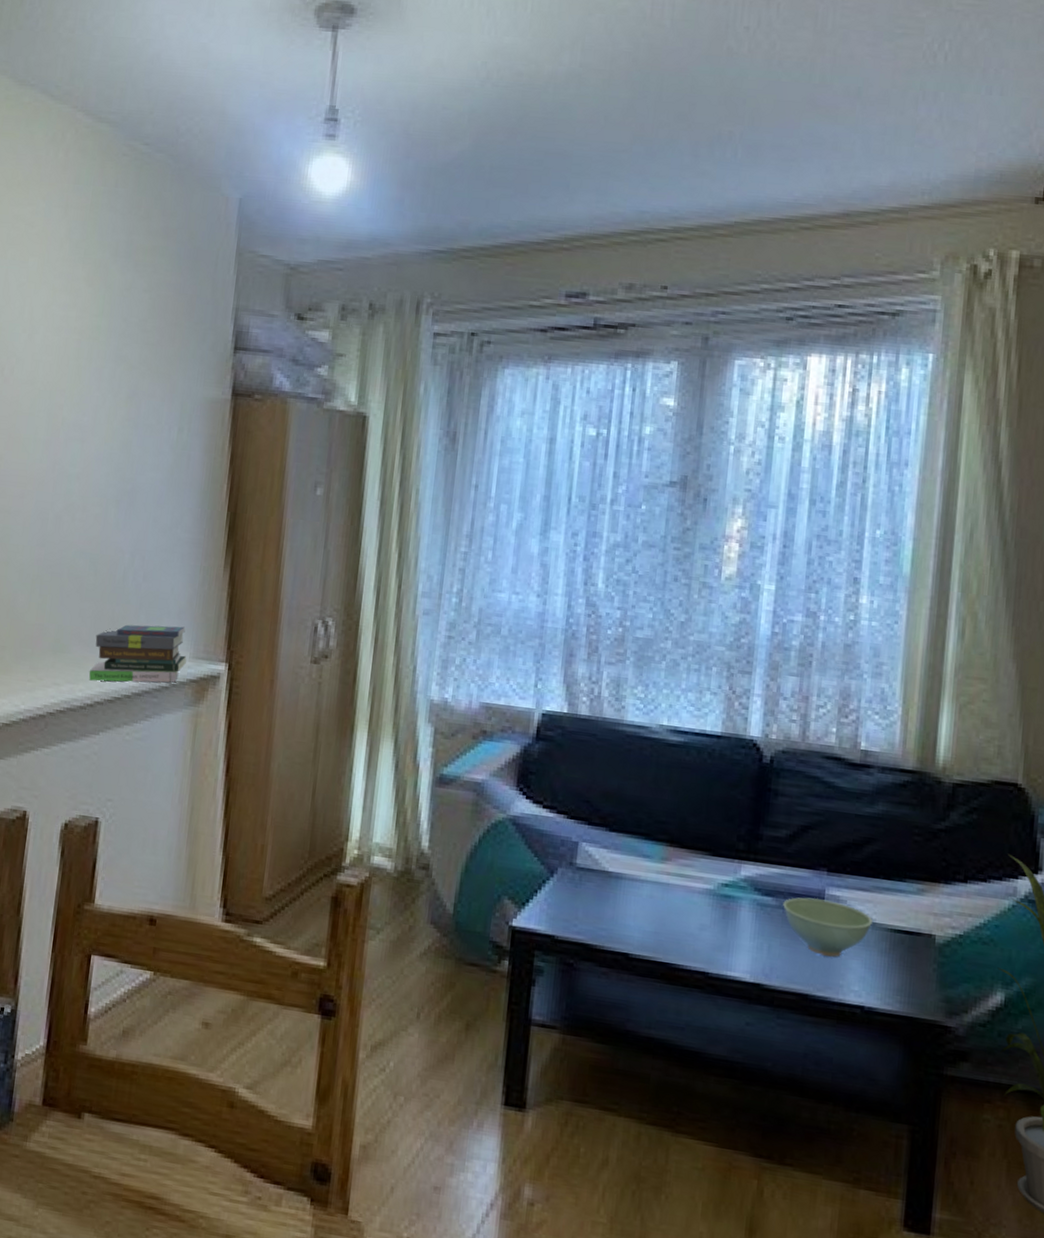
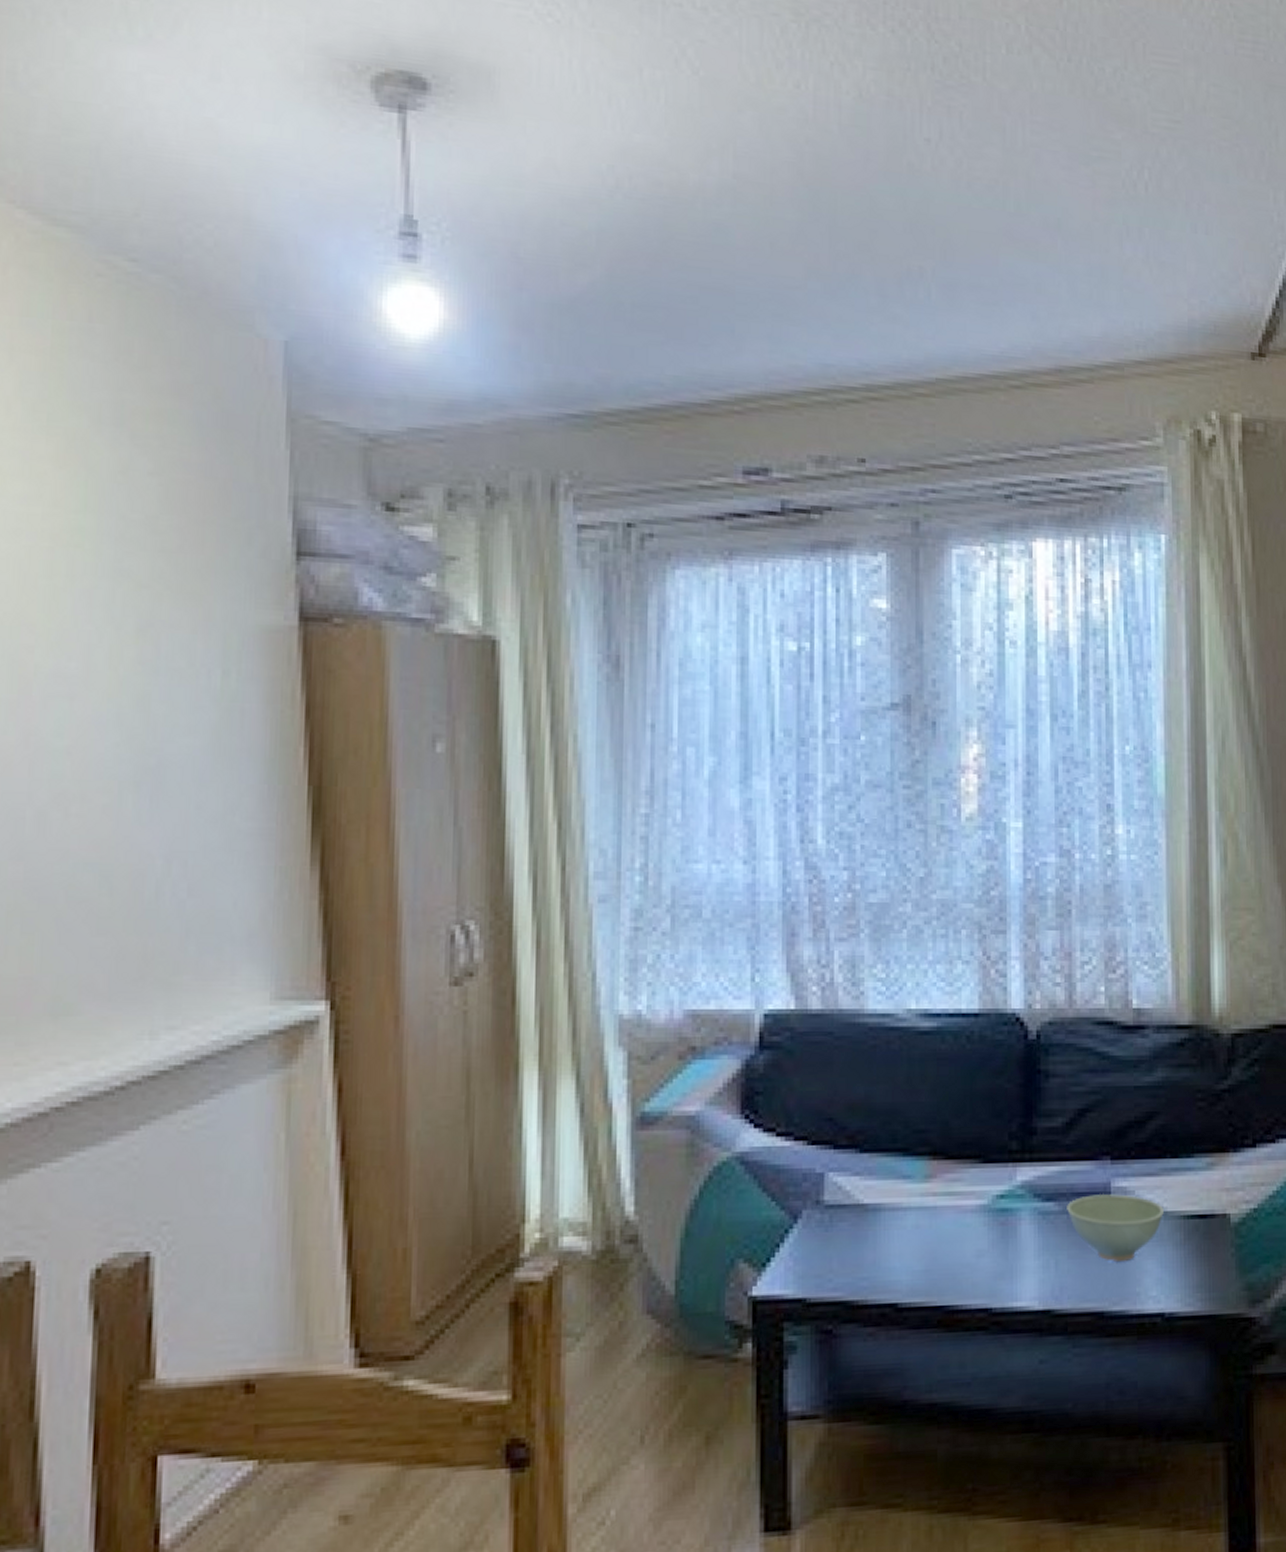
books: present [89,624,187,683] -> none [114,956,266,1051]

